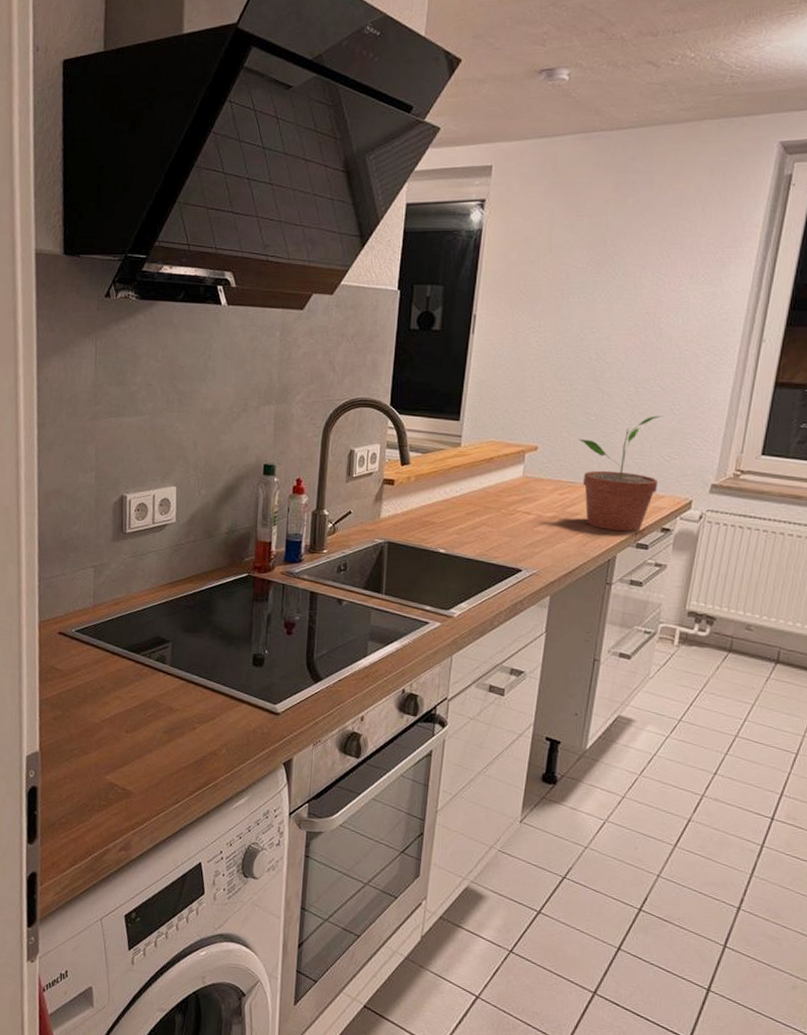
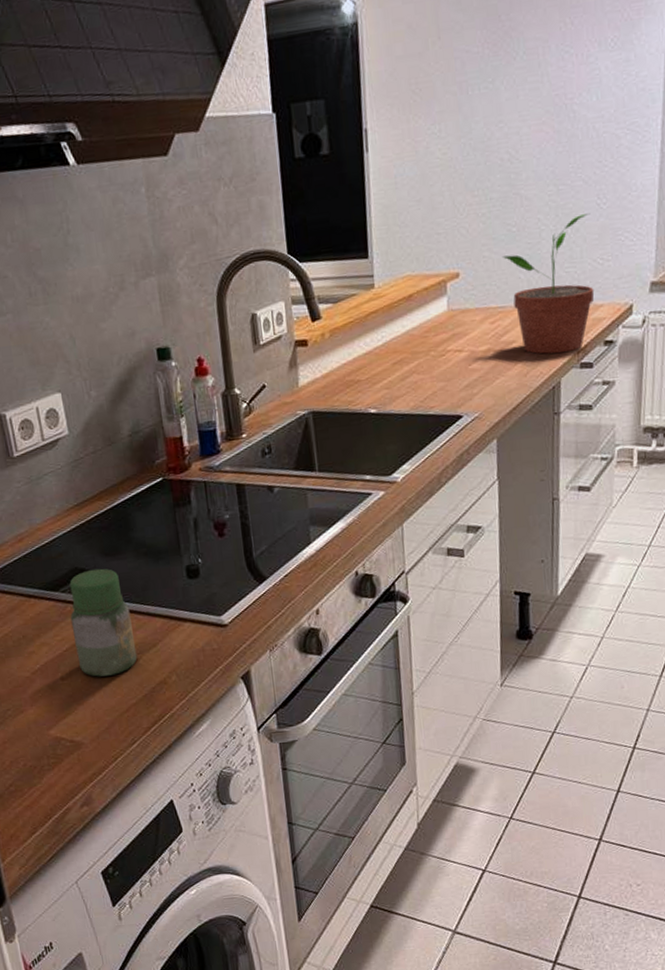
jar: none [143,641,197,738] -> present [69,568,138,677]

